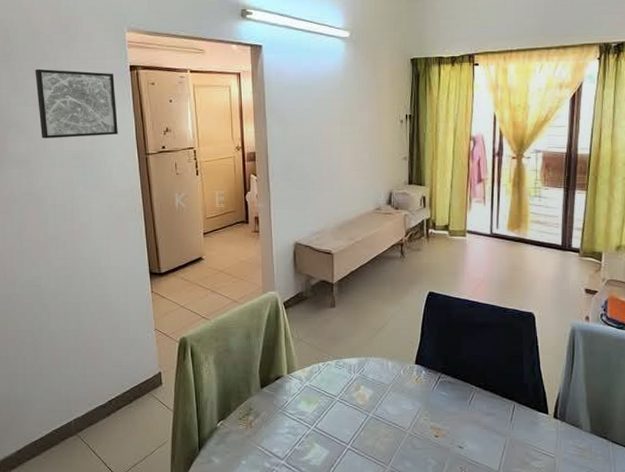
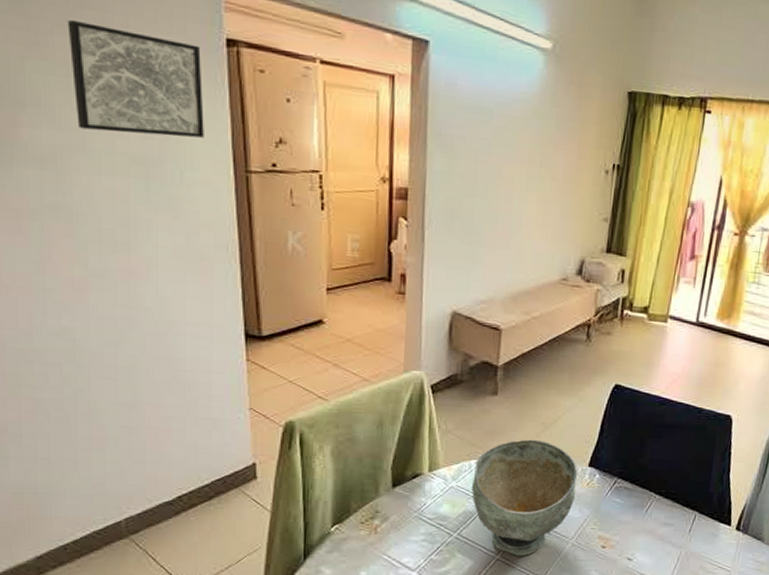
decorative bowl: none [322,343,407,446] -> present [472,439,578,557]

